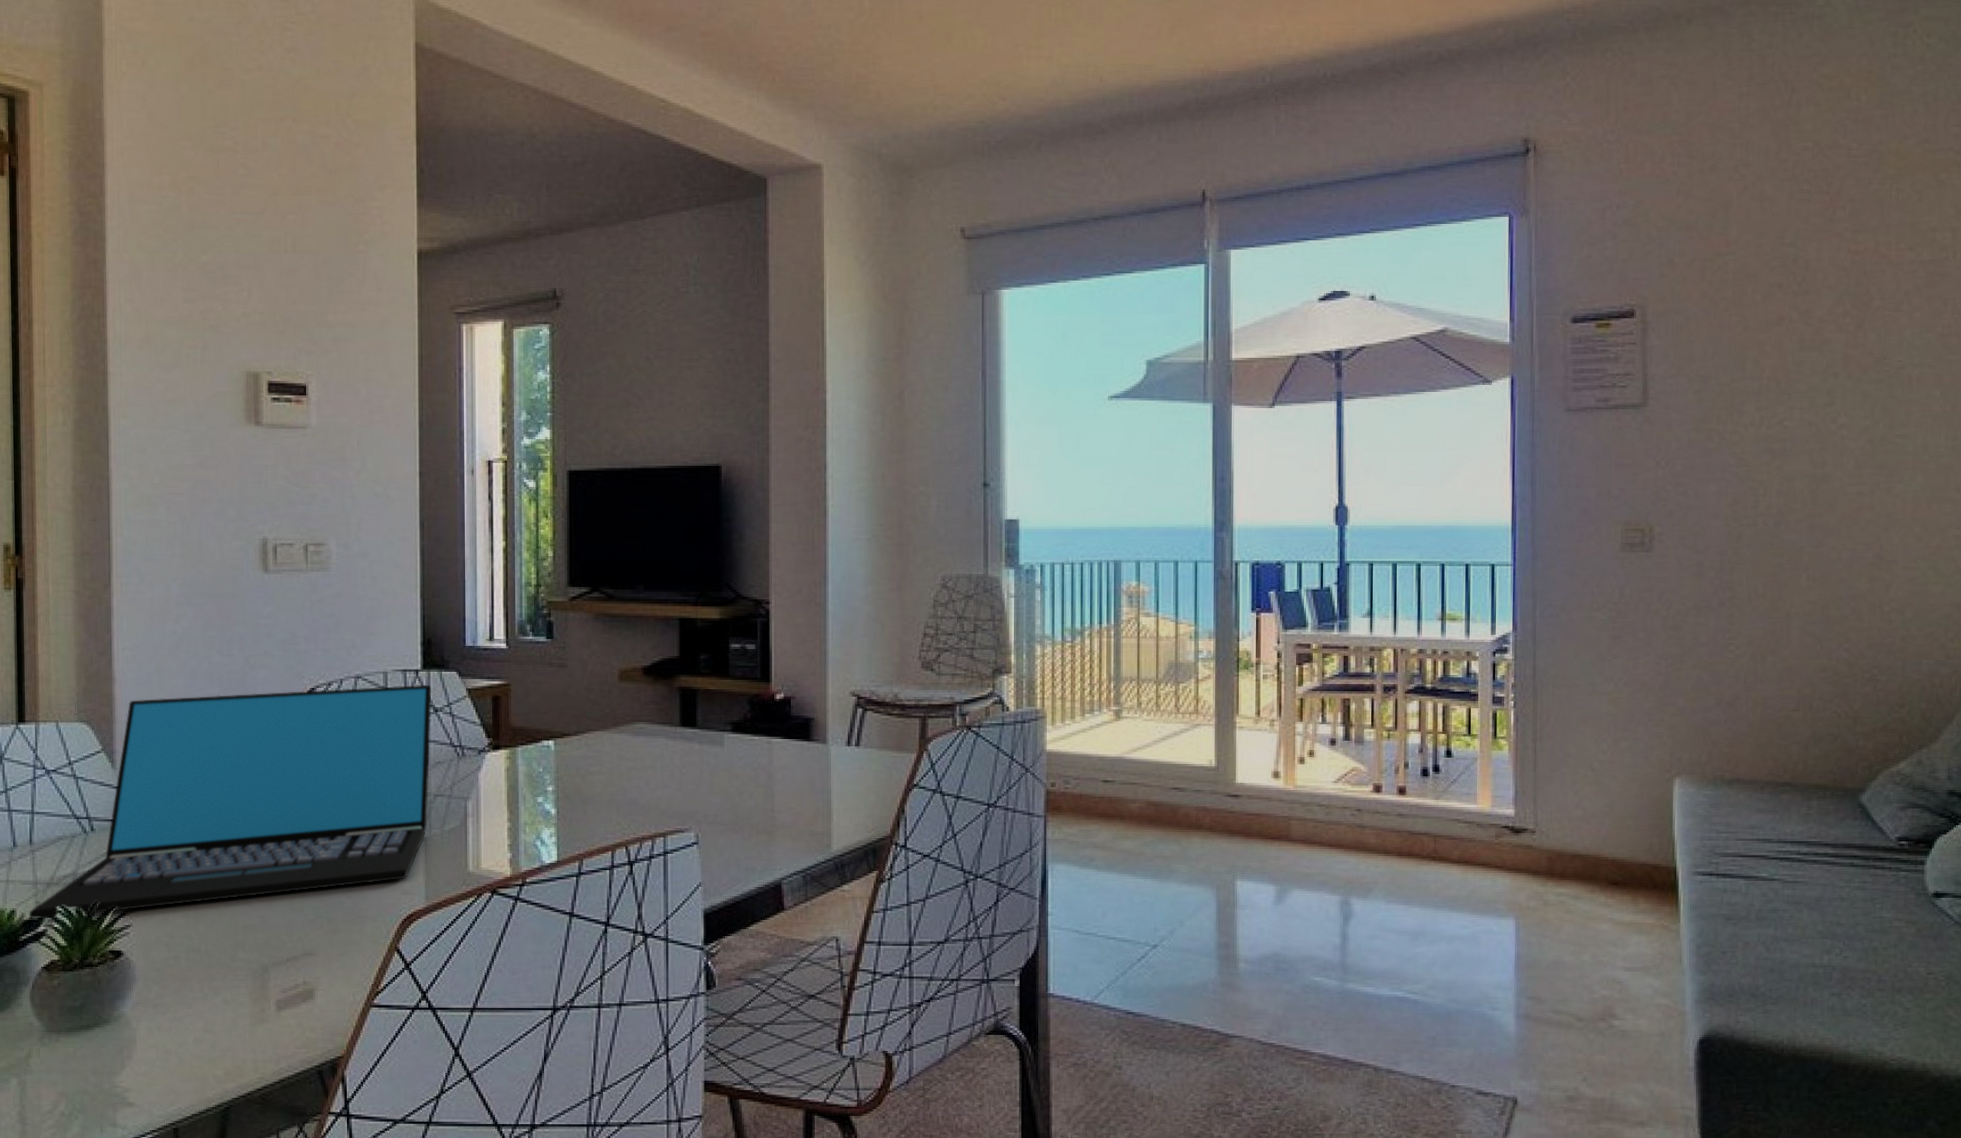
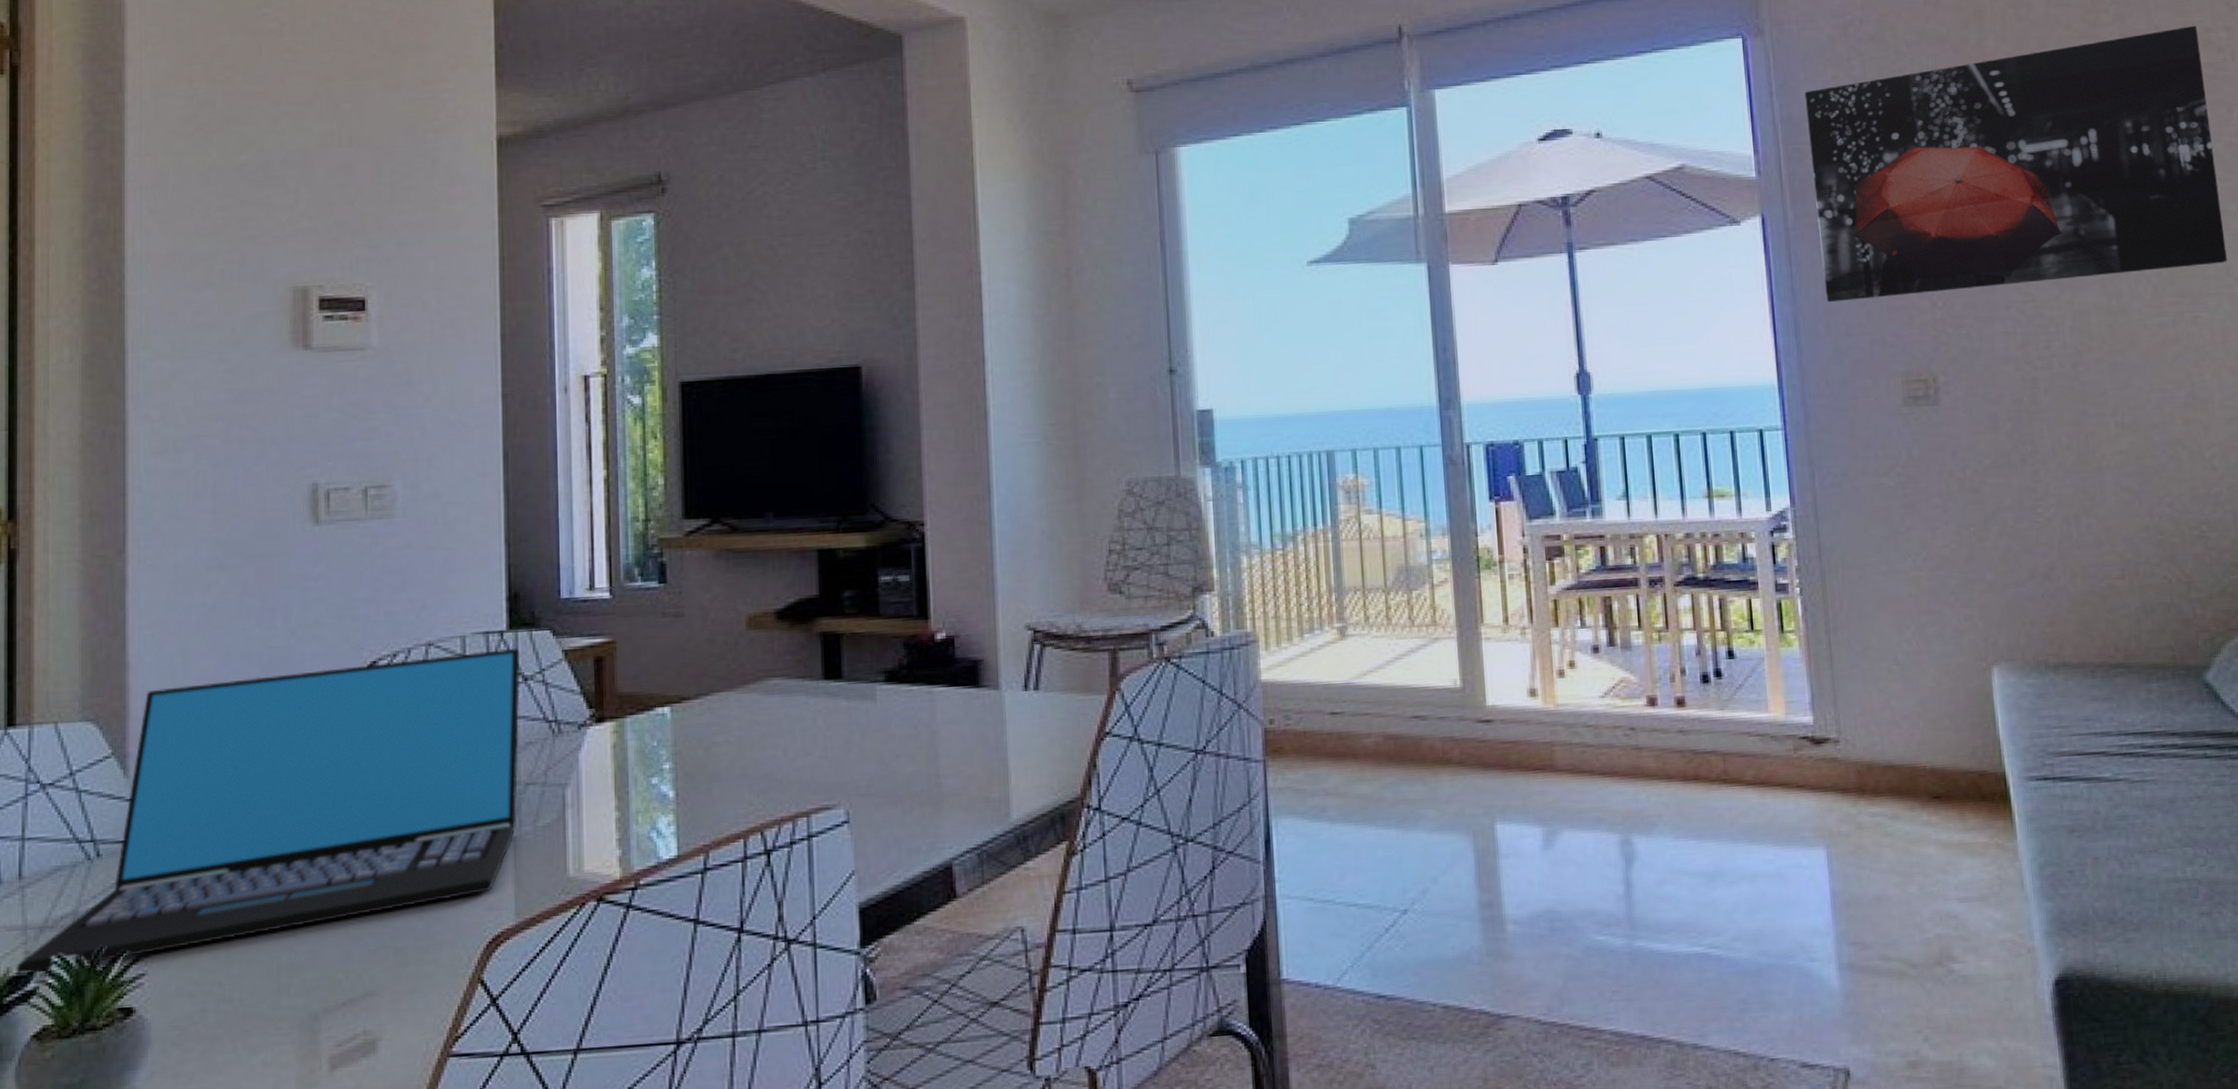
wall art: none [1560,225,1926,457] -> present [1804,25,2227,303]

